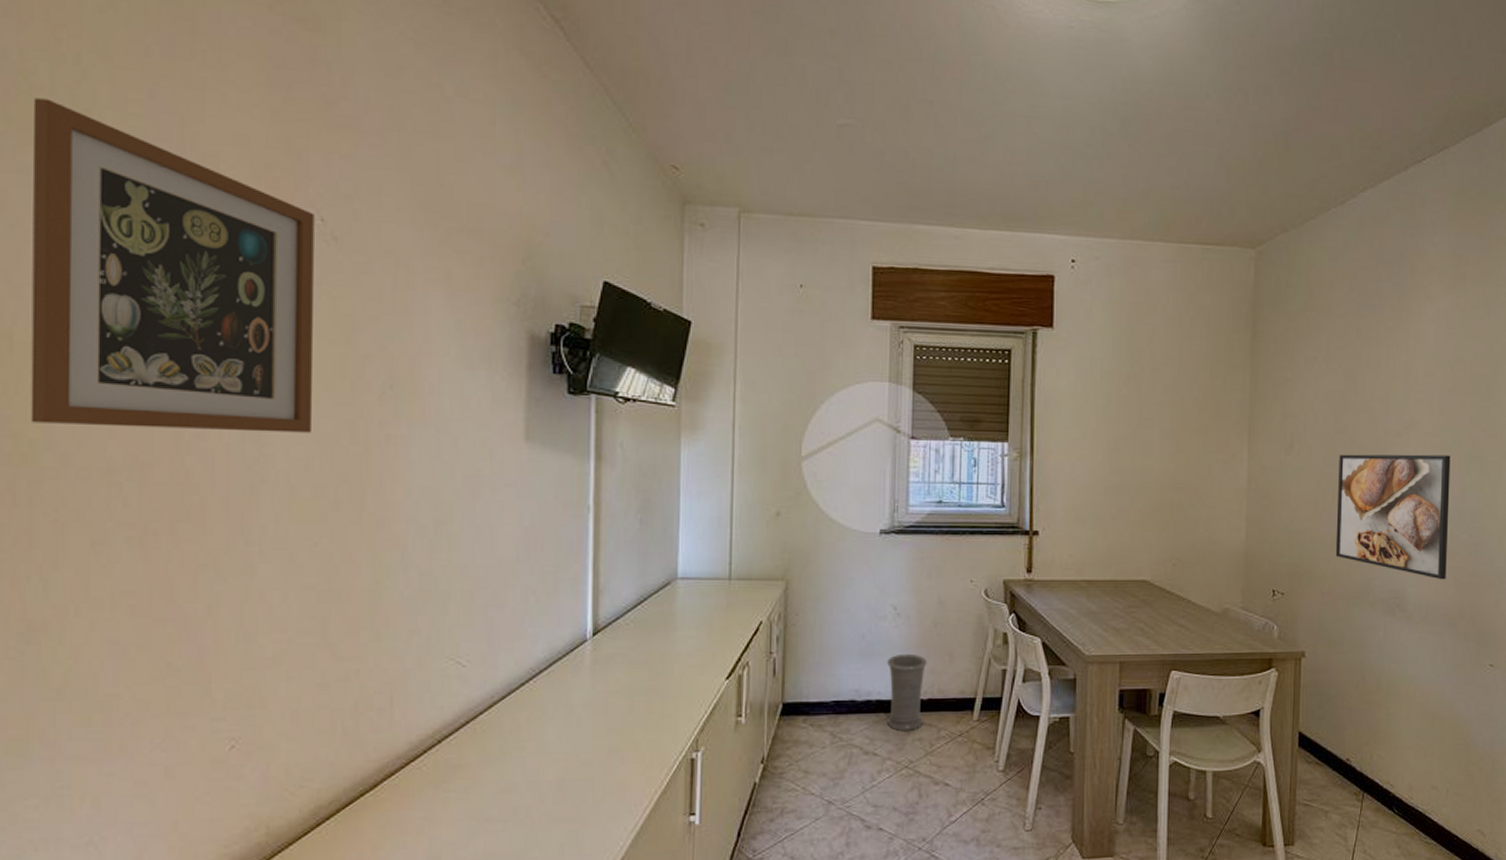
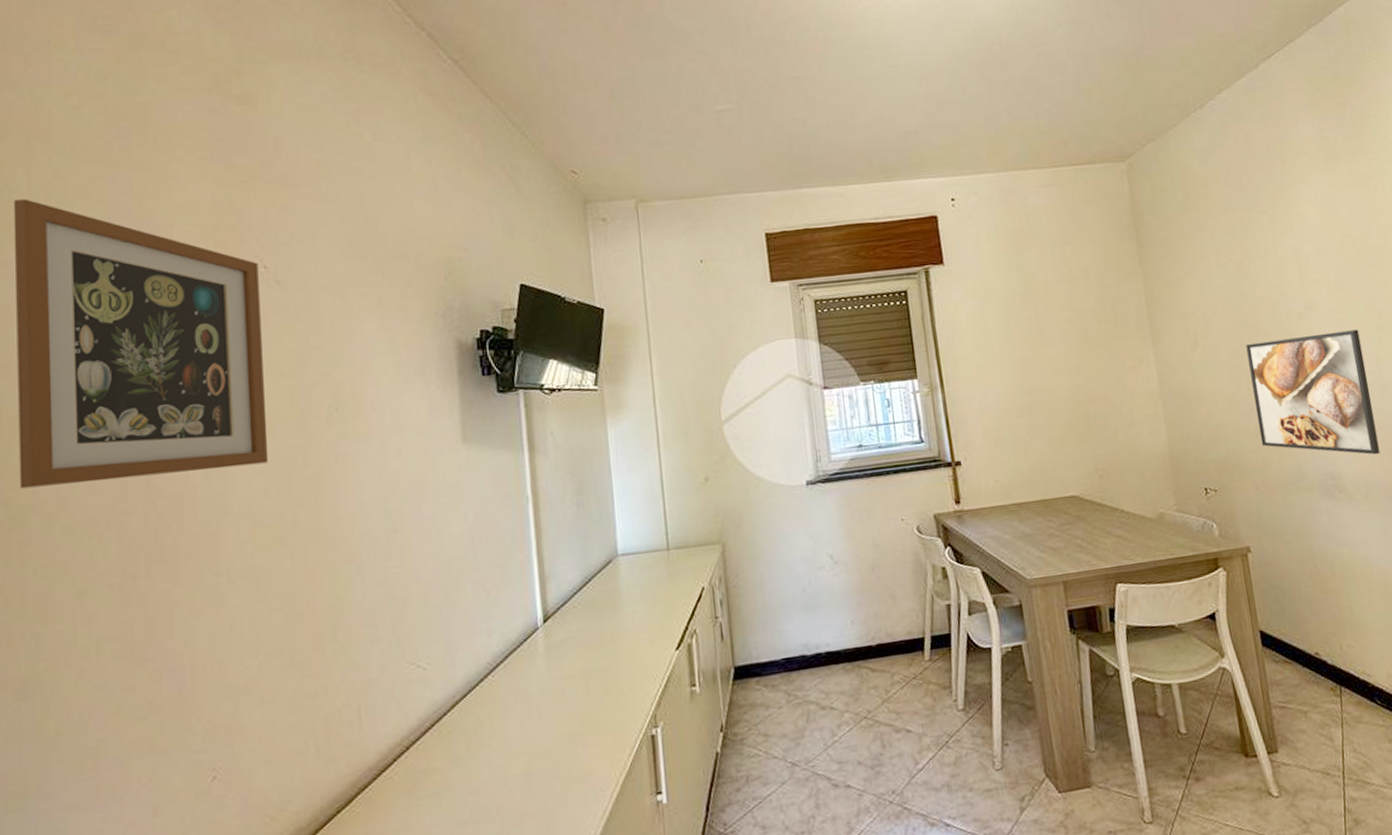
vase: present [886,653,928,732] -> none [831,600,876,682]

